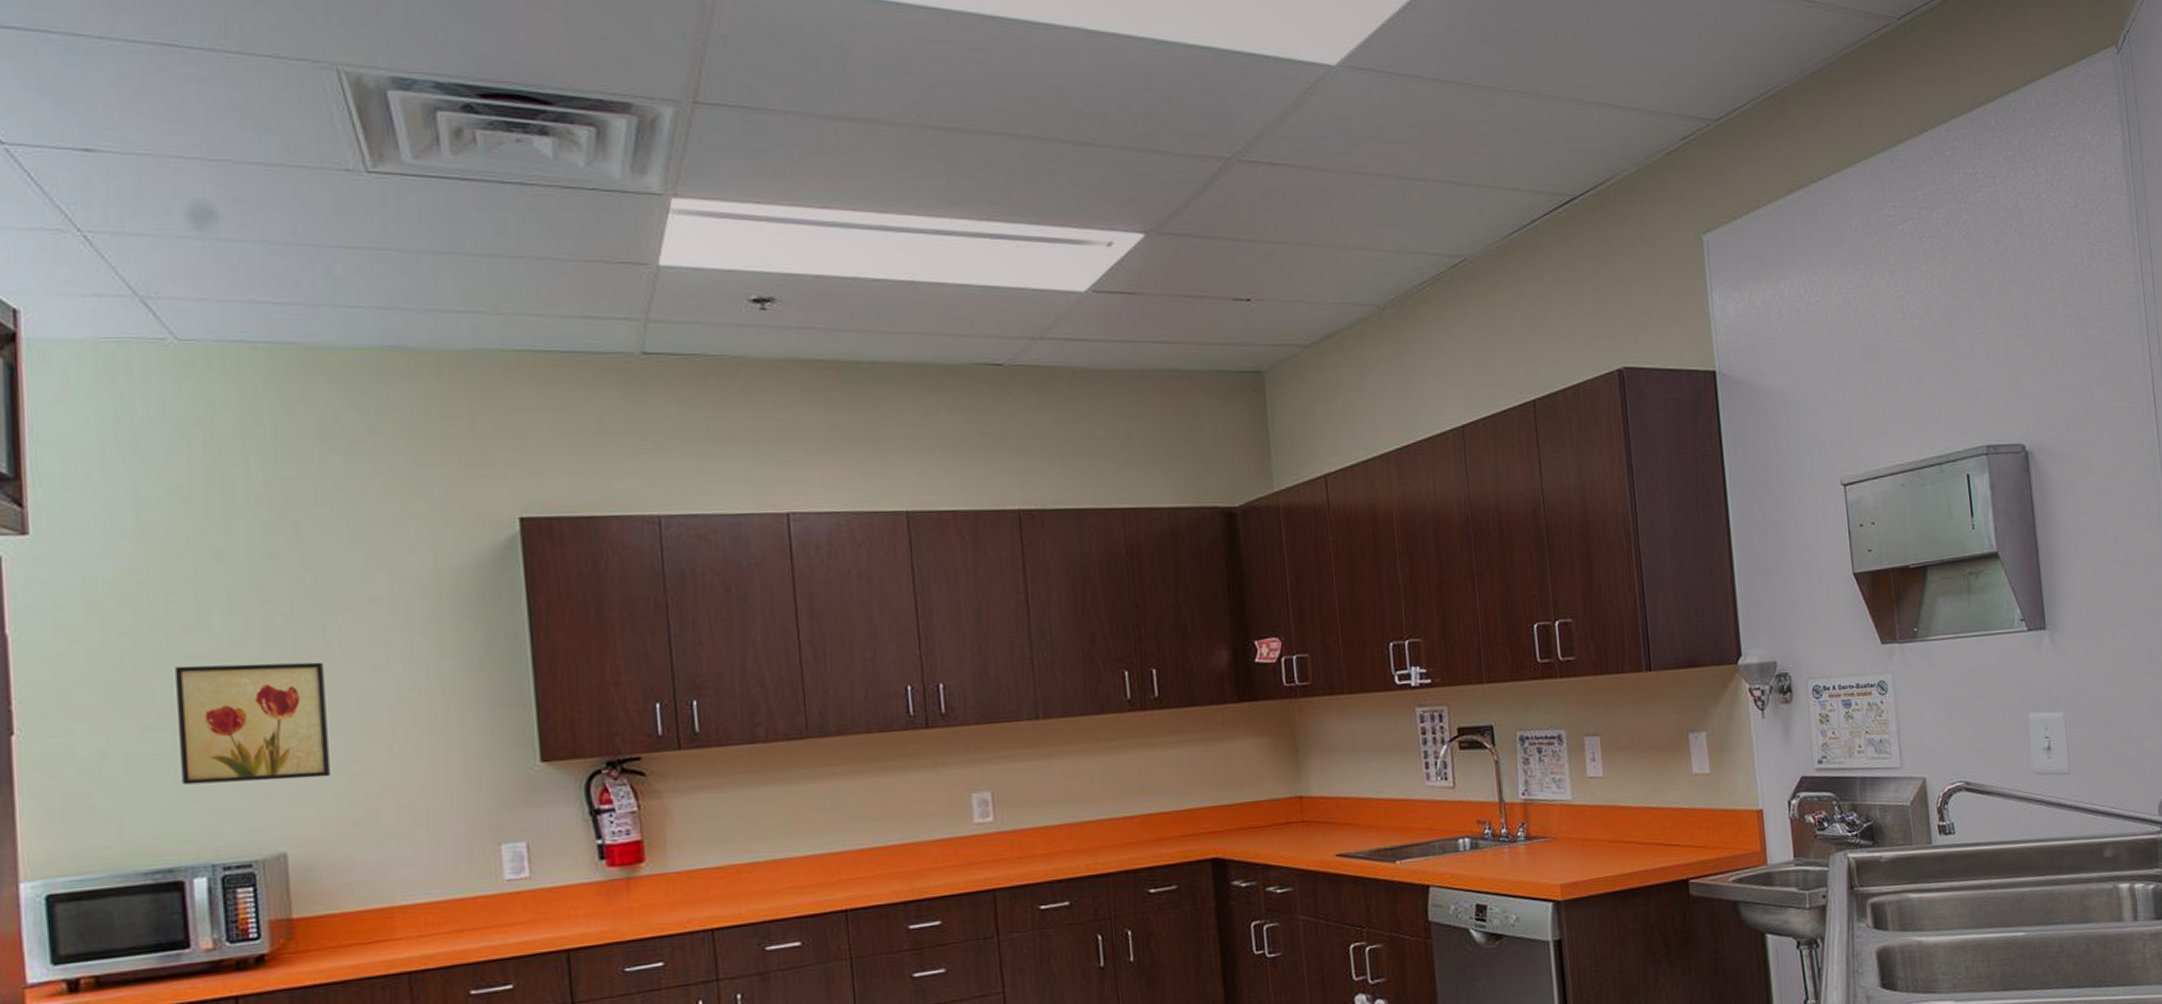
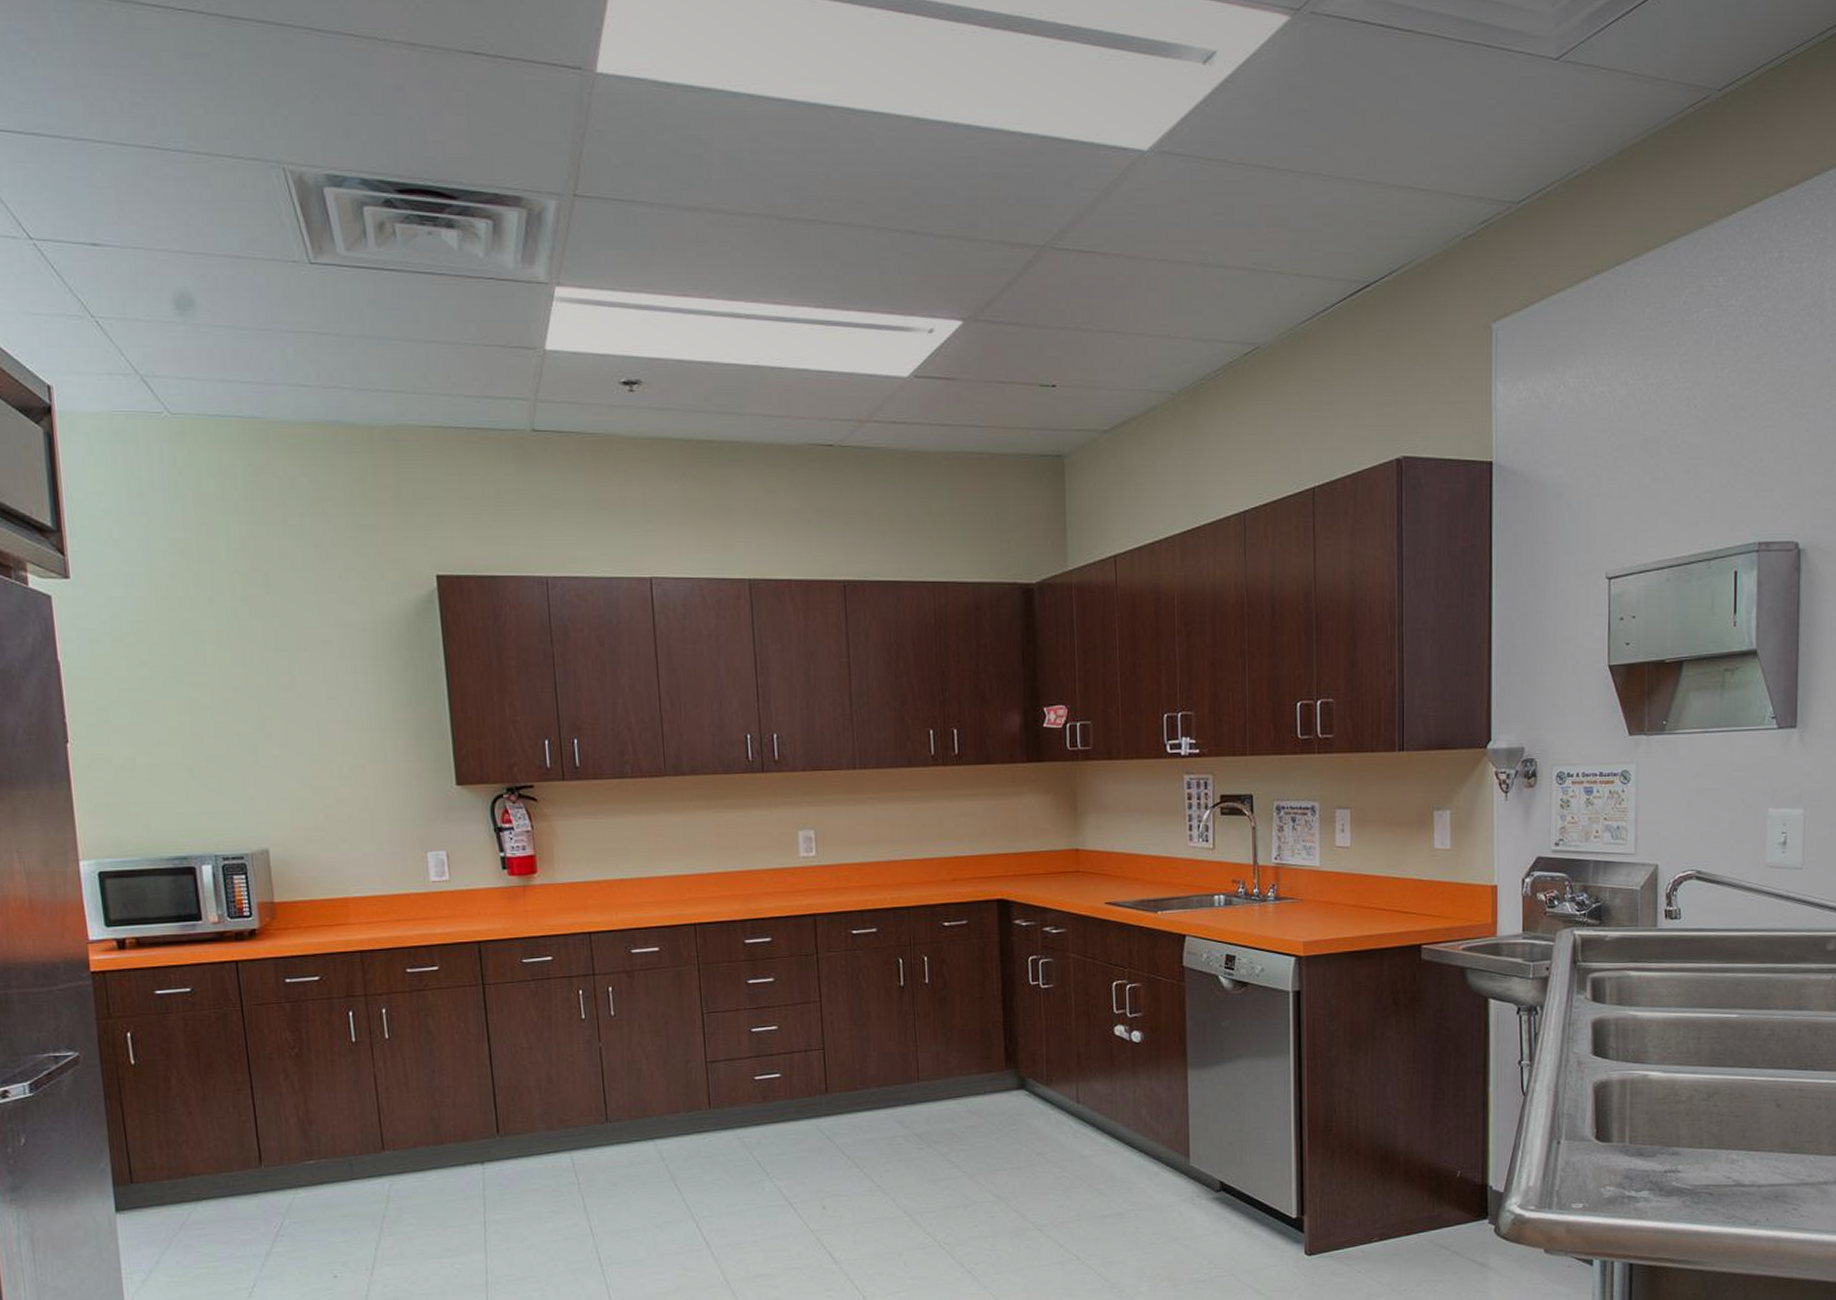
wall art: present [175,662,330,785] -> none [181,692,298,790]

